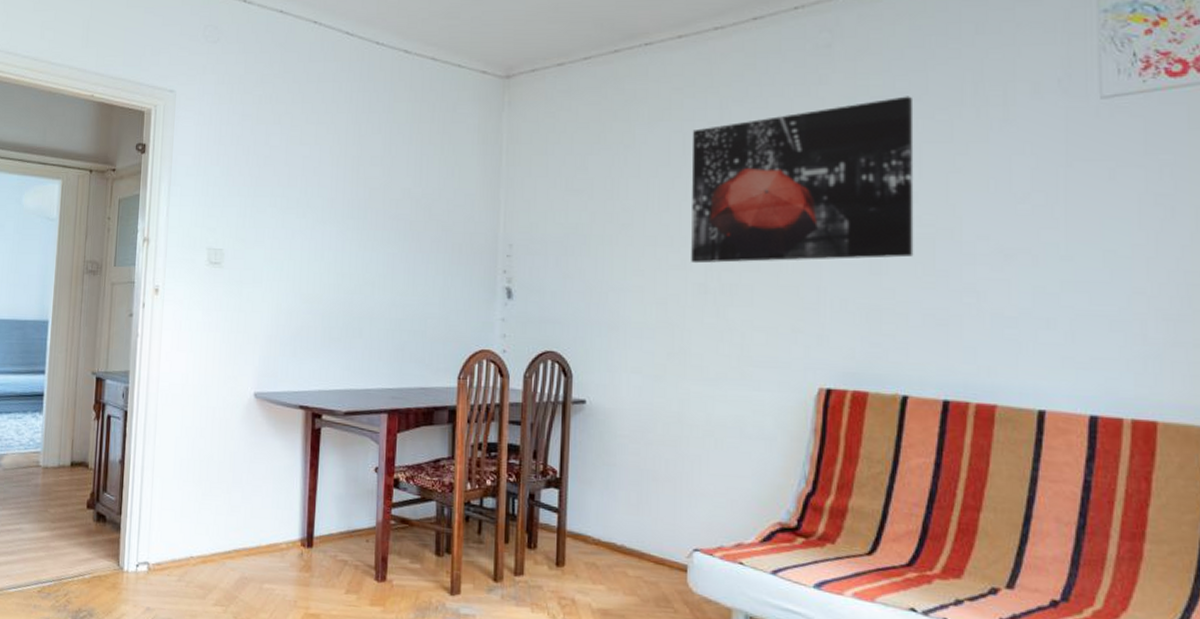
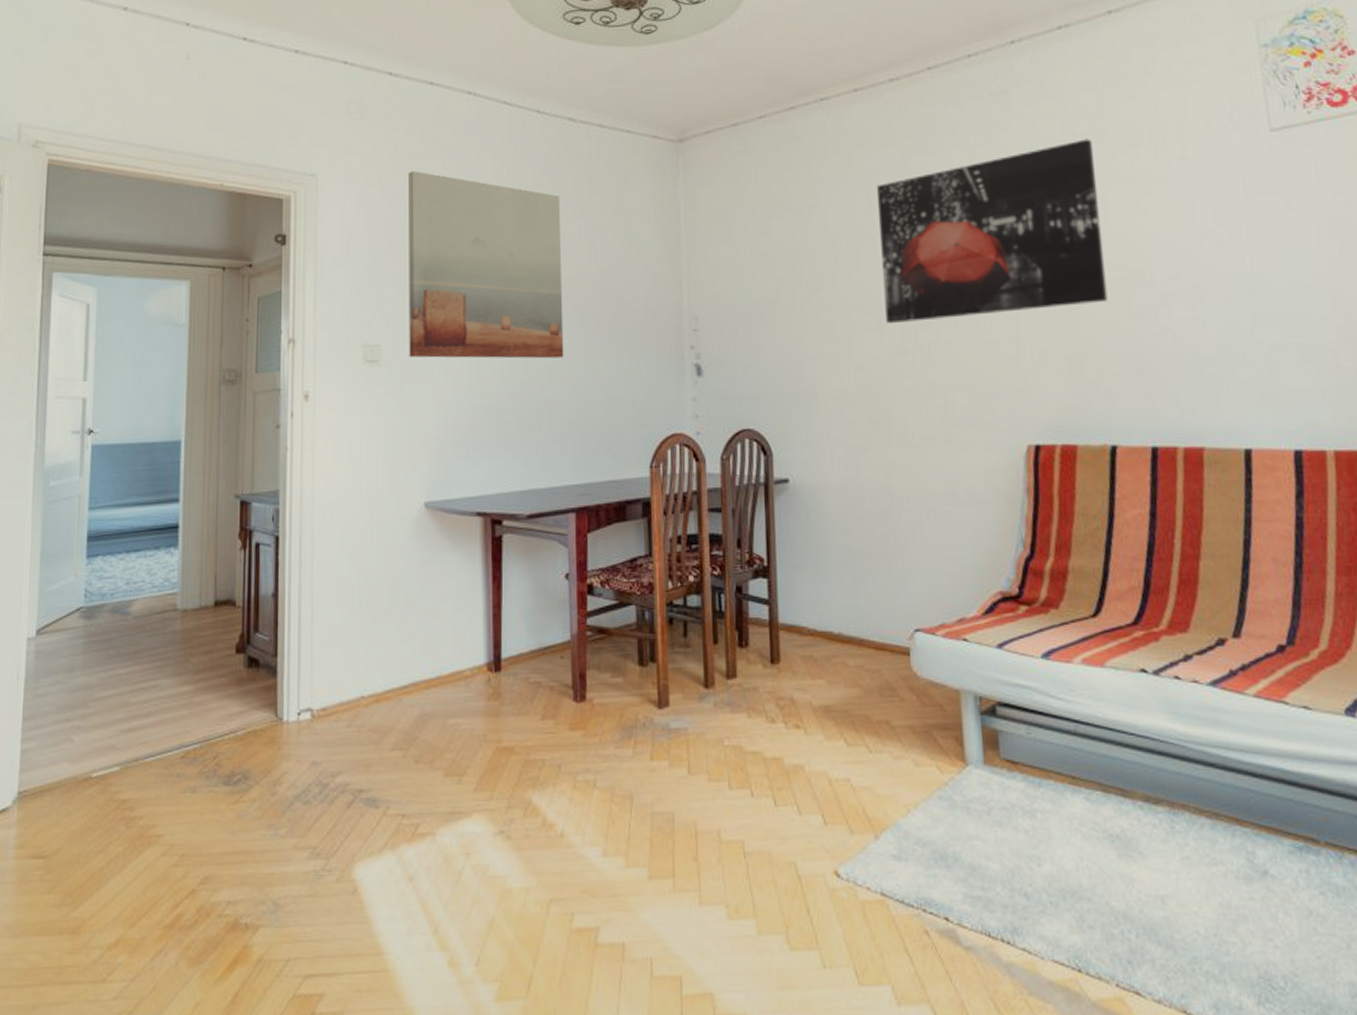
wall art: none [248,92,391,273] -> present [409,170,564,359]

